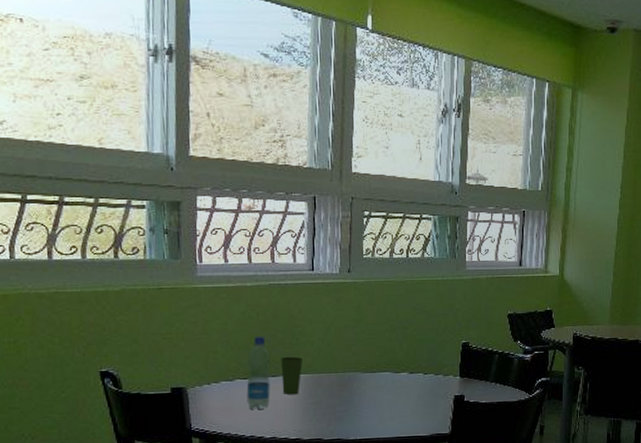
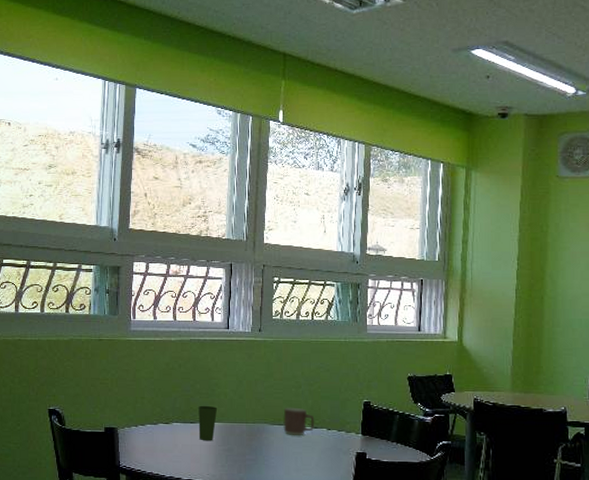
bottle: present [246,337,271,410] -> none [168,386,189,453]
mug: none [376,352,411,383] -> present [283,407,315,436]

